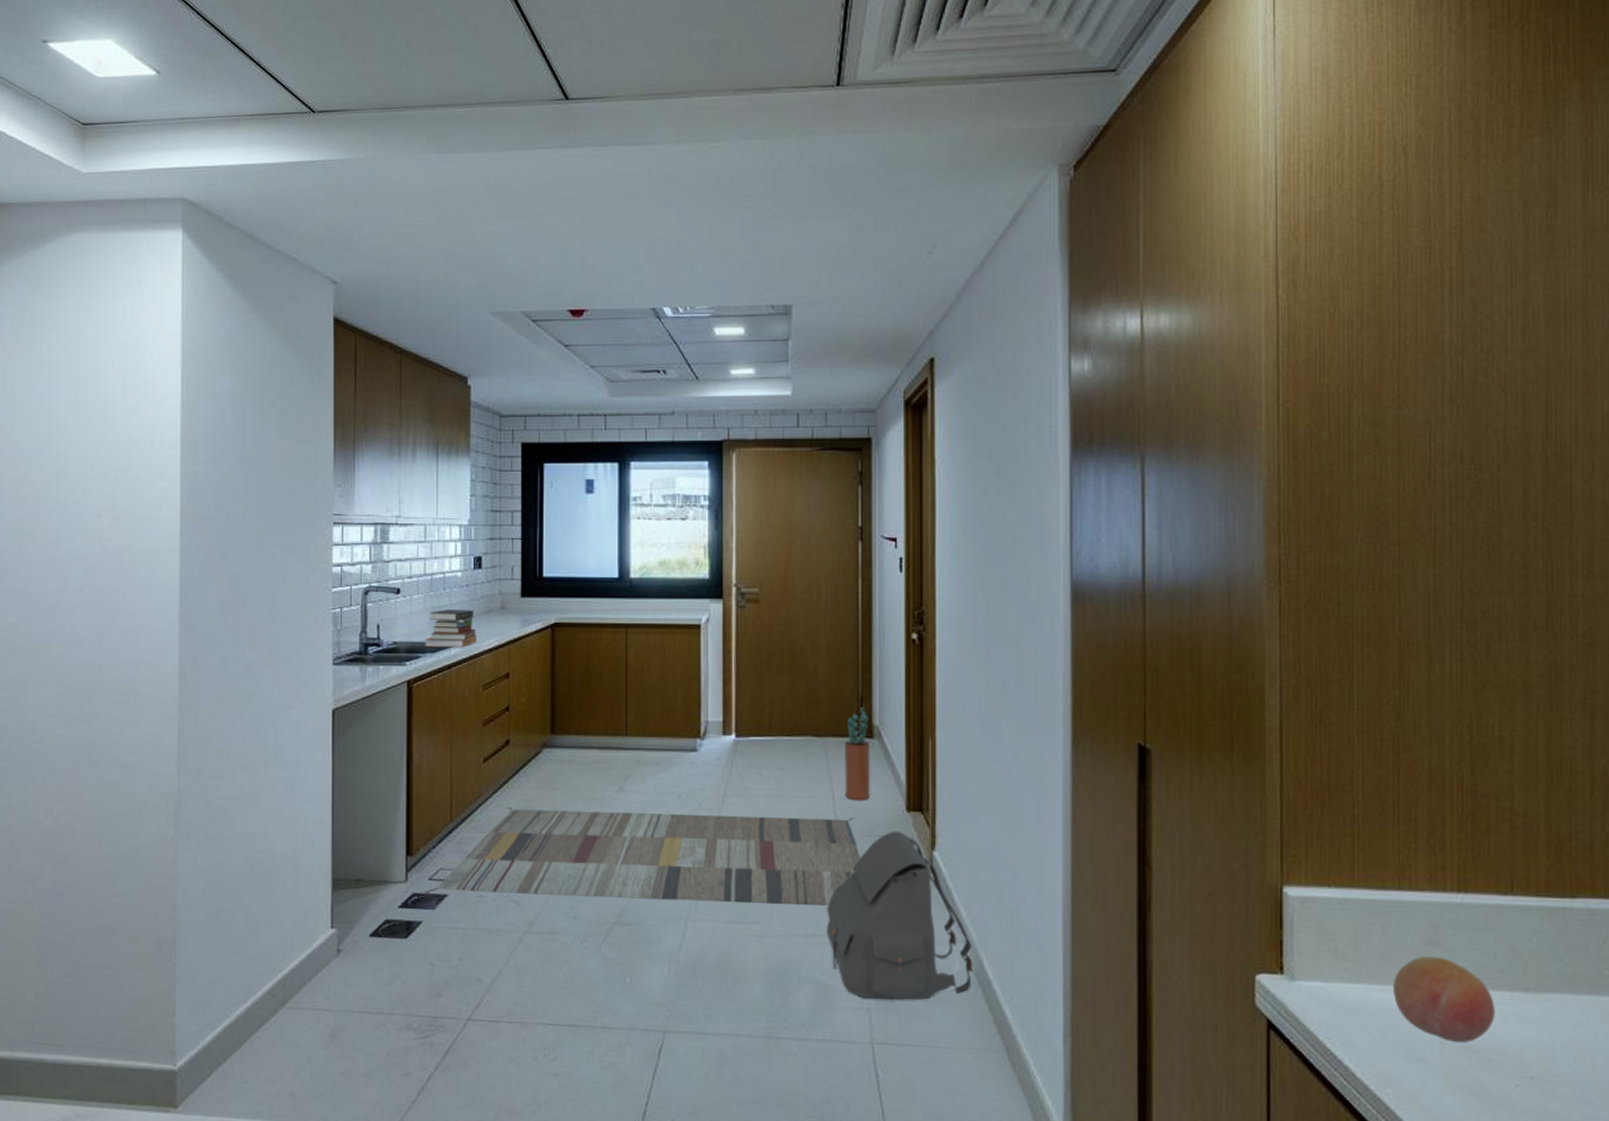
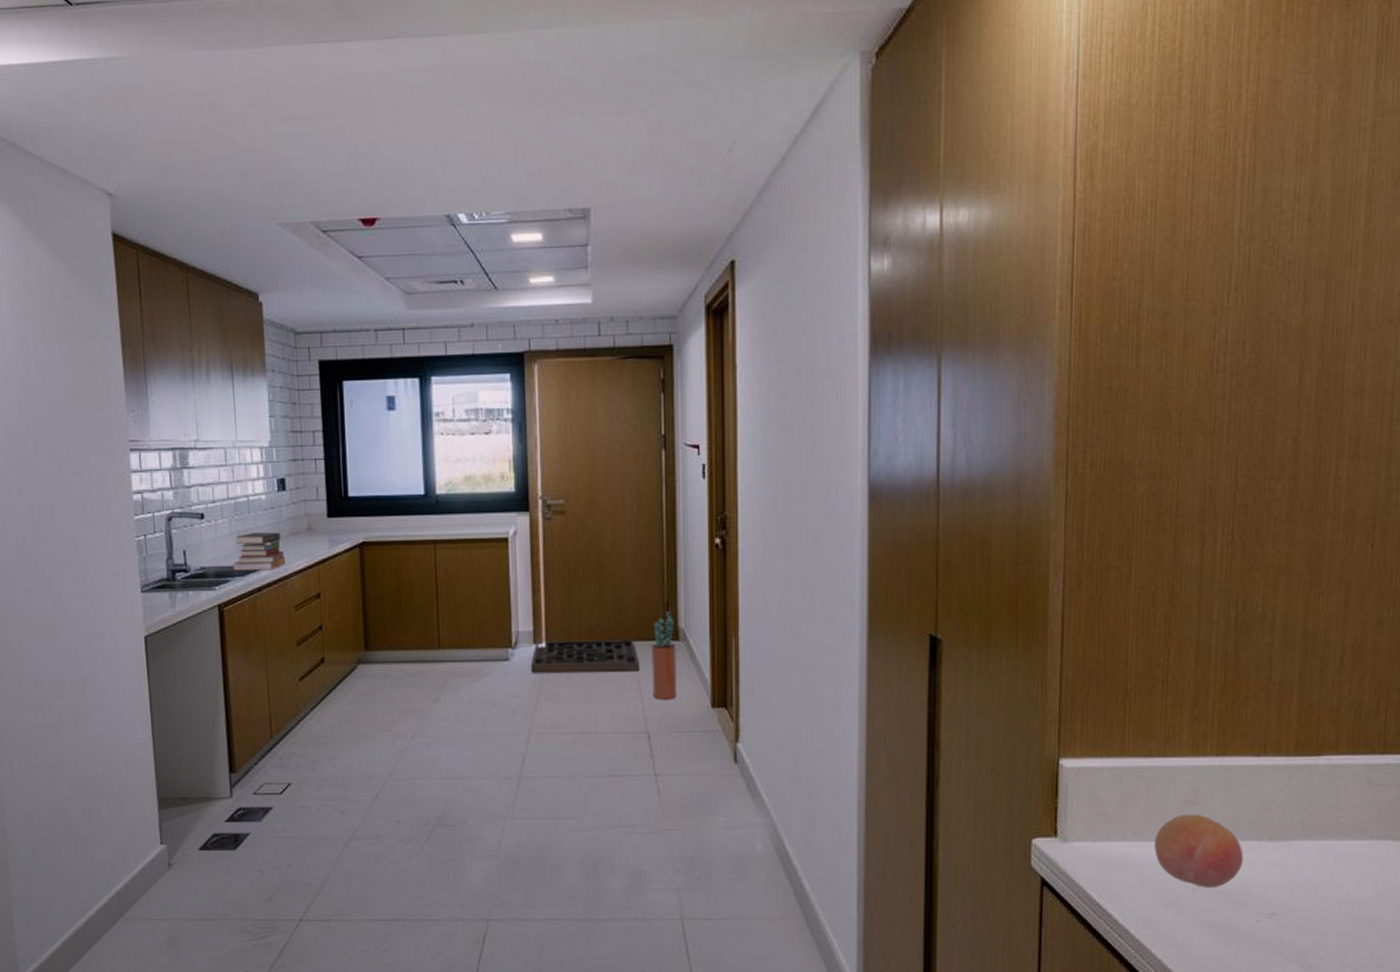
rug: present [421,806,862,906] -> none [246,715,670,808]
doormat: none [720,733,832,770] -> present [531,640,640,674]
satchel: present [827,830,973,1000] -> none [637,726,775,881]

